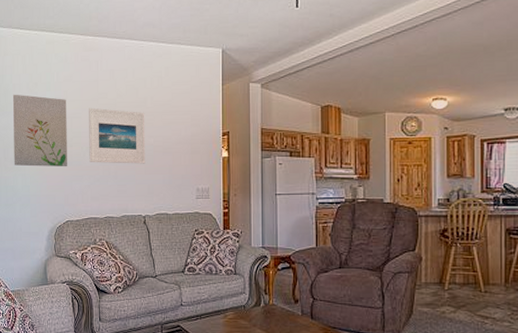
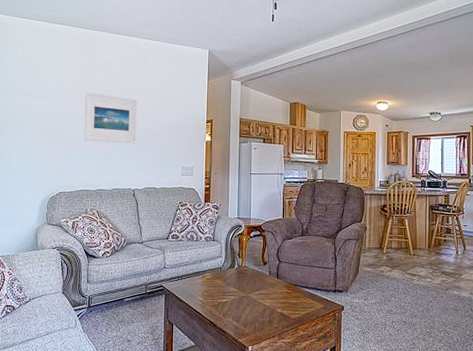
wall art: present [12,94,67,167] -> none [10,76,65,144]

